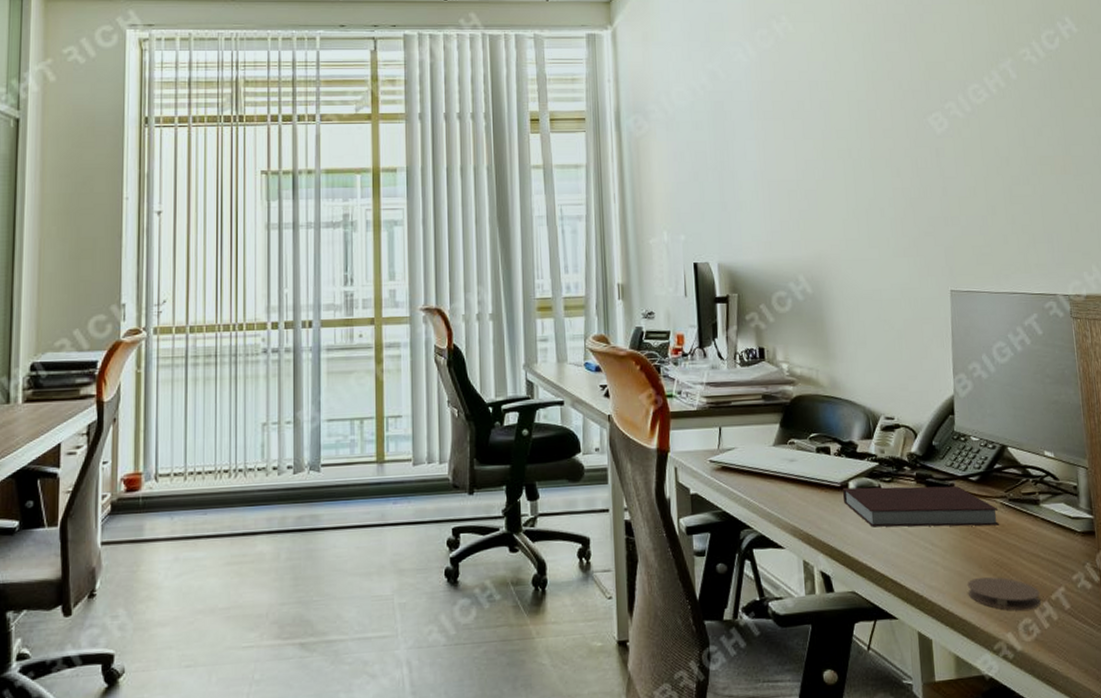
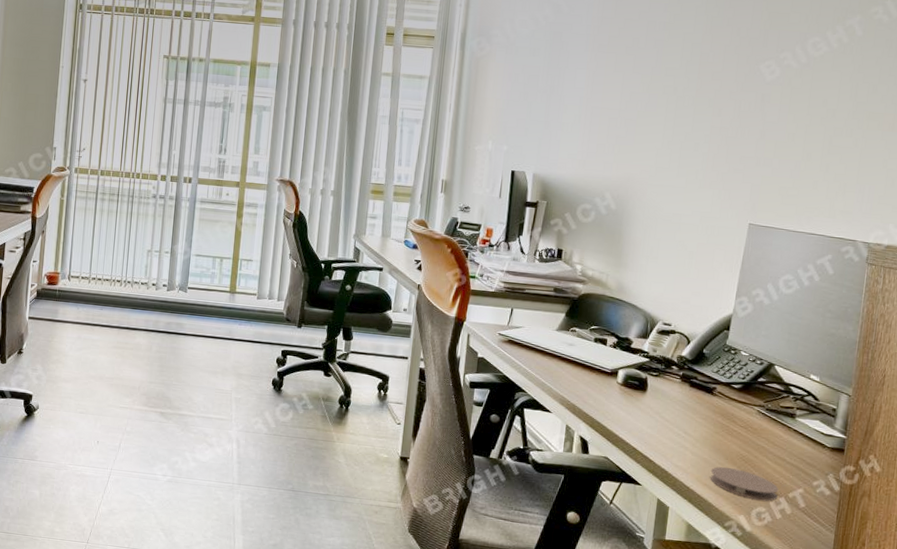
notebook: present [842,486,1000,527] -> none [611,375,754,428]

